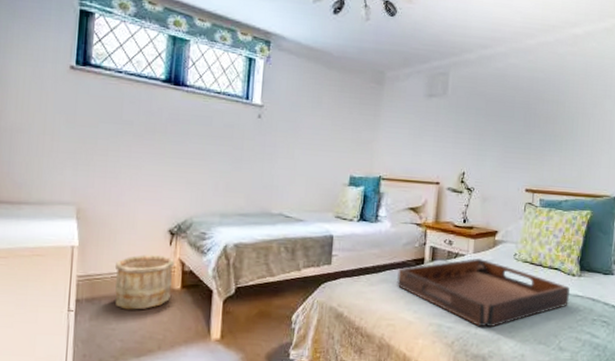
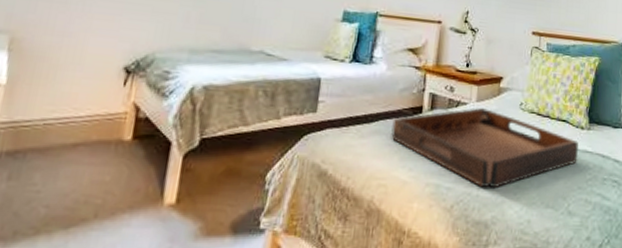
wooden bucket: present [115,255,174,310] -> none [44,97,128,167]

